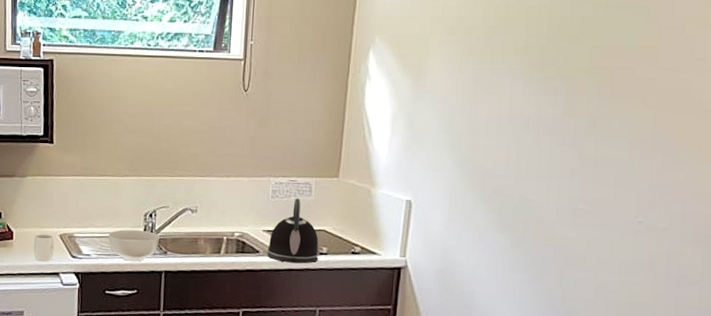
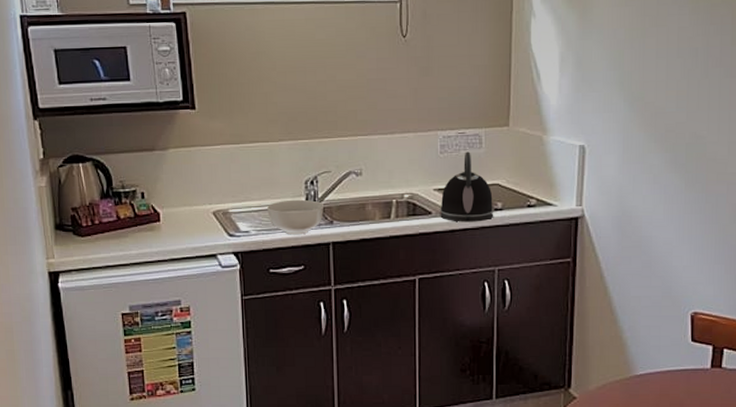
mug: present [34,234,54,262] -> none [184,212,208,244]

